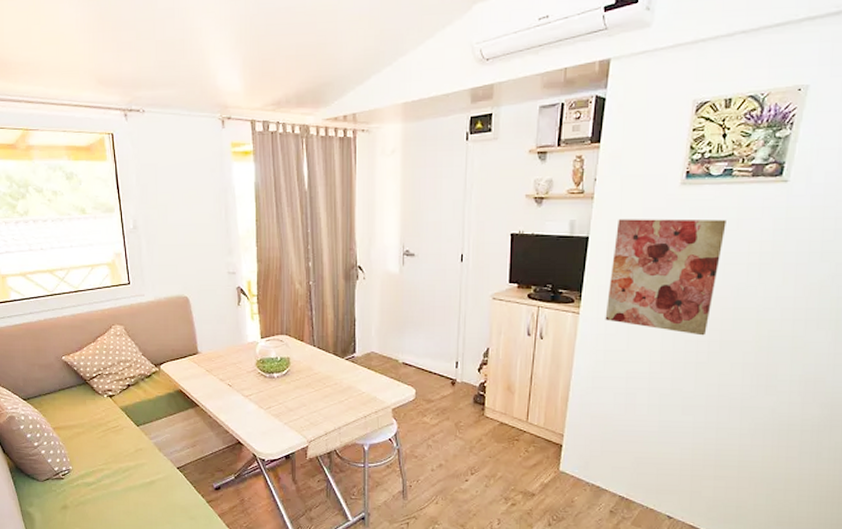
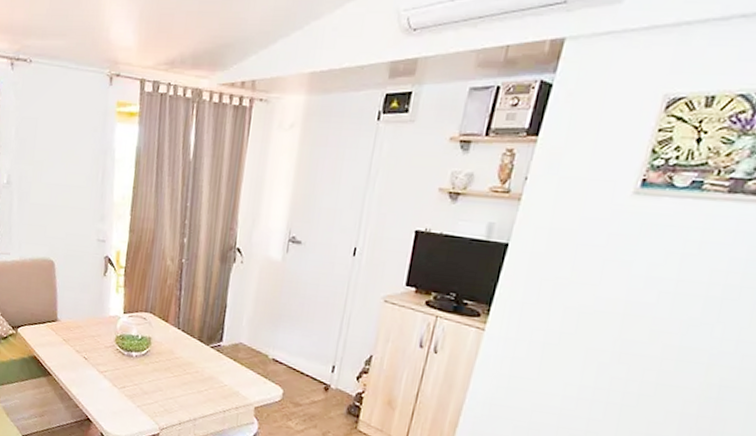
wall art: present [605,219,726,336] -> none [515,227,686,375]

